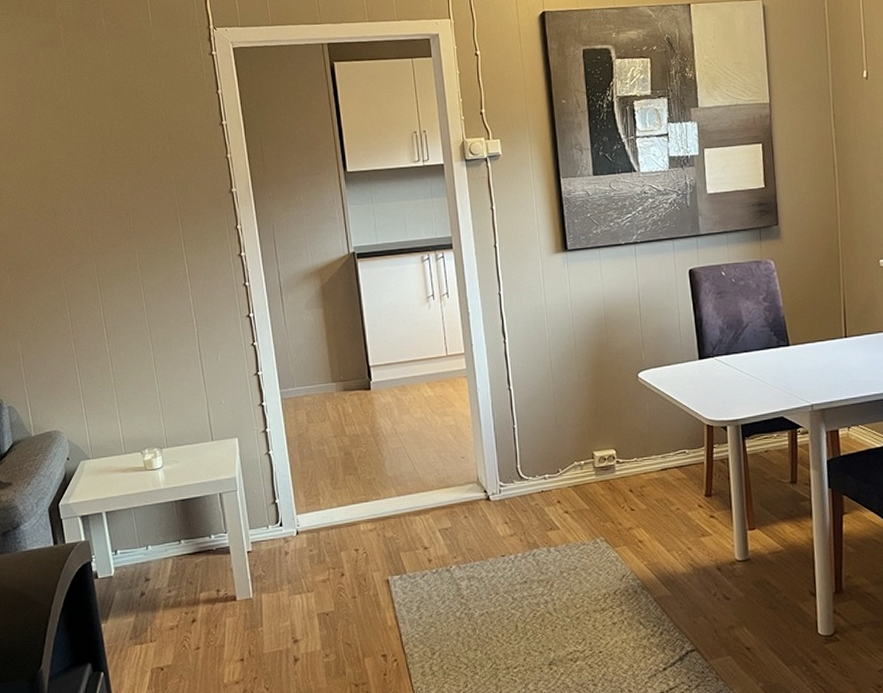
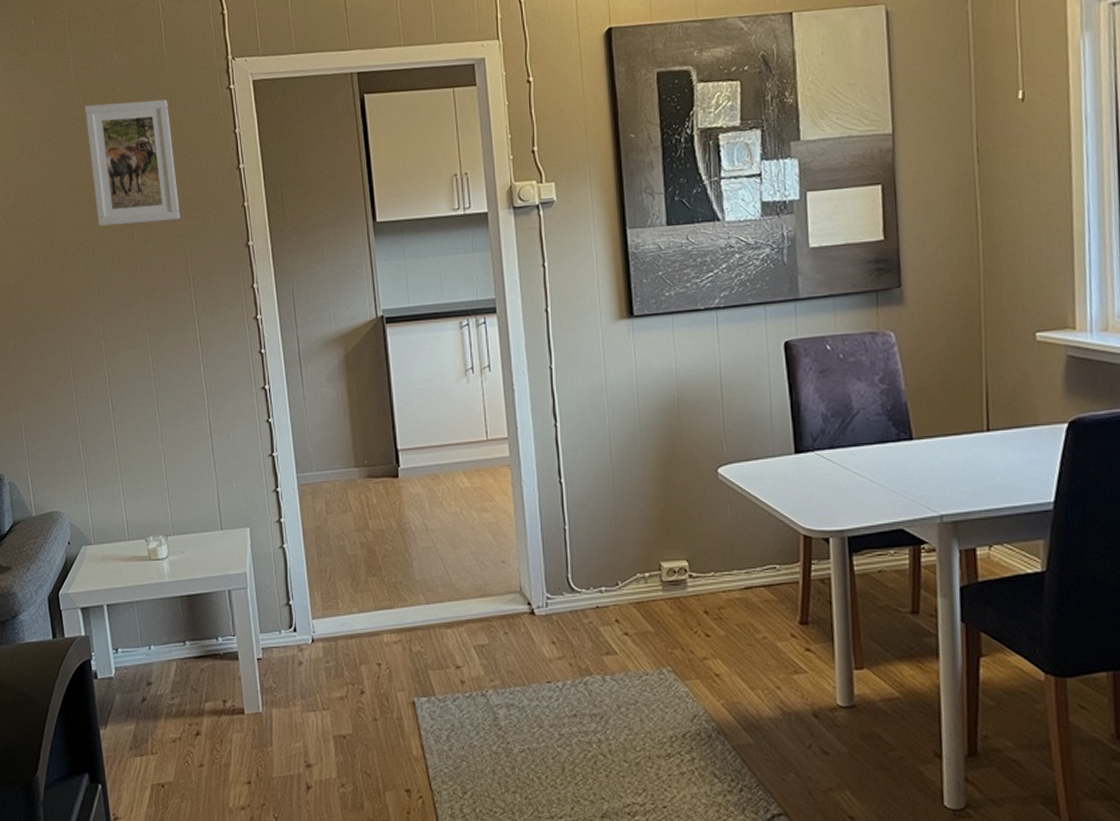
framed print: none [74,62,168,175] -> present [84,99,181,226]

